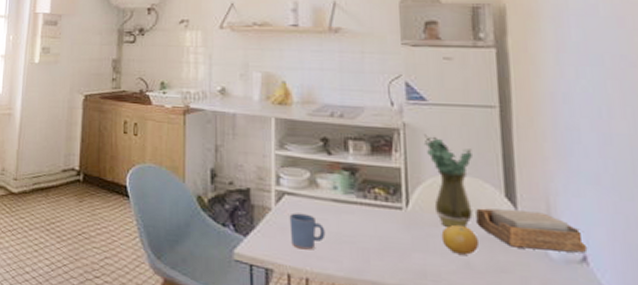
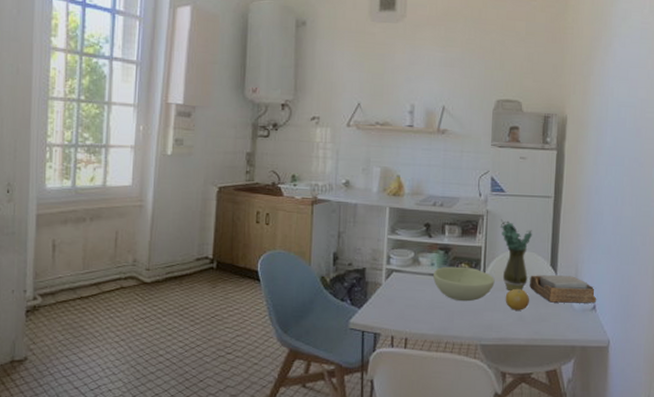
mug: present [289,213,326,250] -> none [395,286,423,316]
bowl: none [338,190,424,238] -> present [433,266,495,302]

